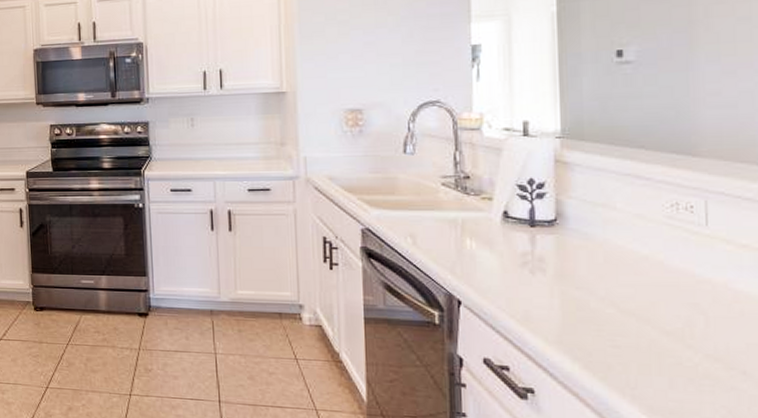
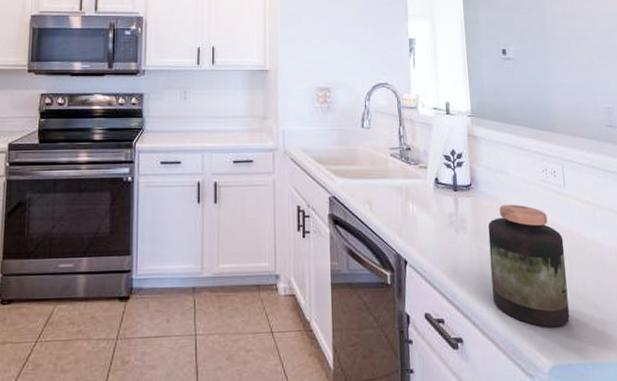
jar: none [578,244,699,392] -> present [488,204,570,328]

